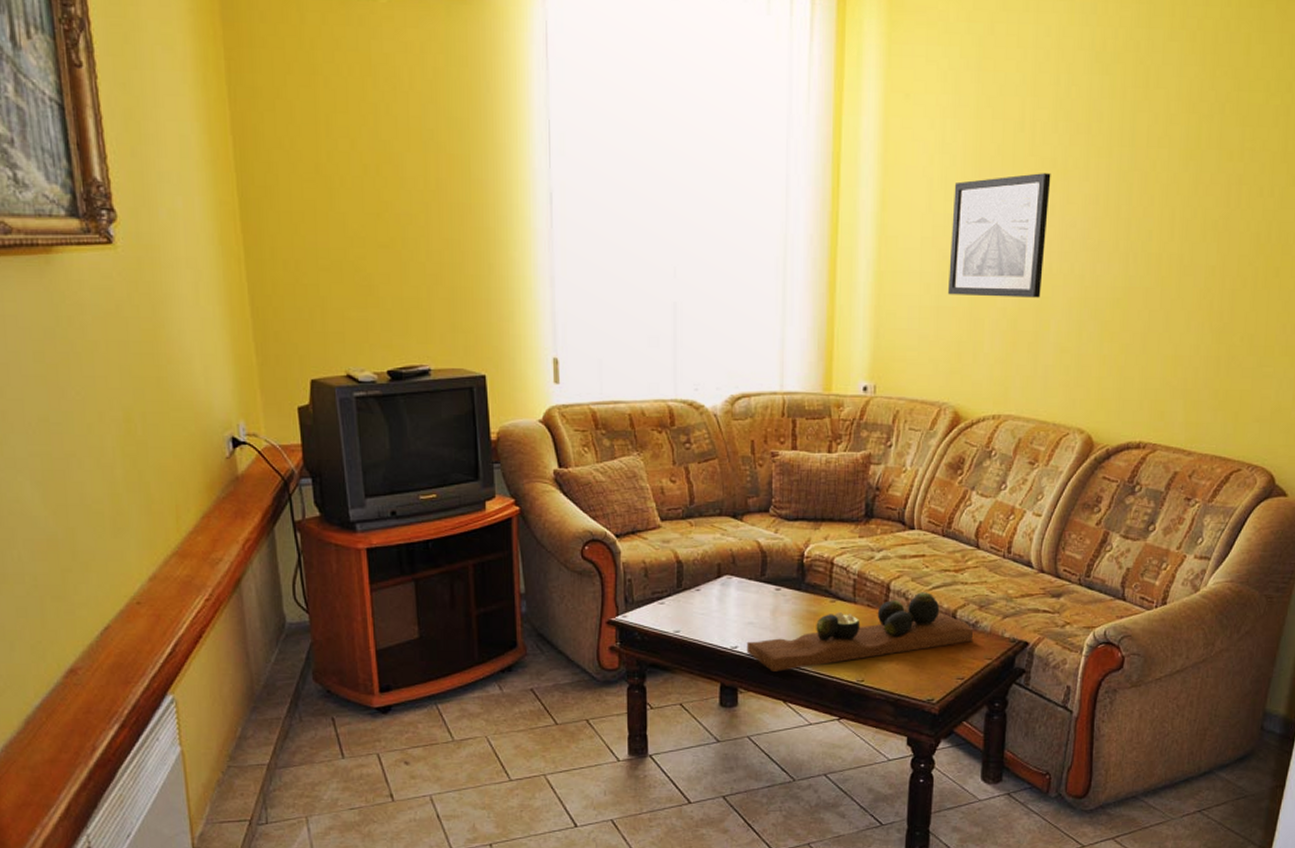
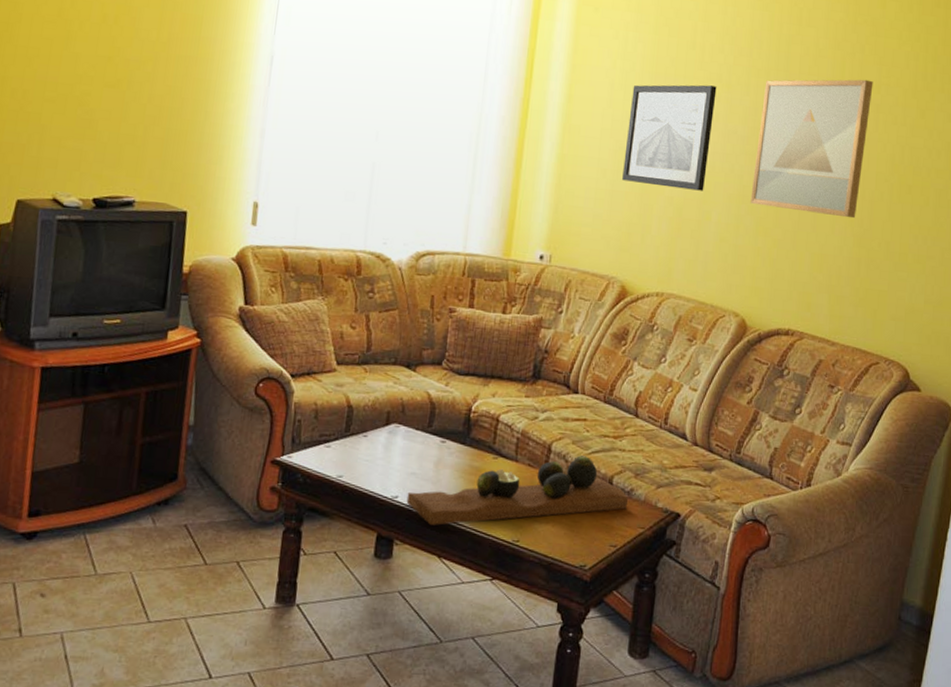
wall art: none [1093,146,1235,312] -> present [750,79,873,219]

